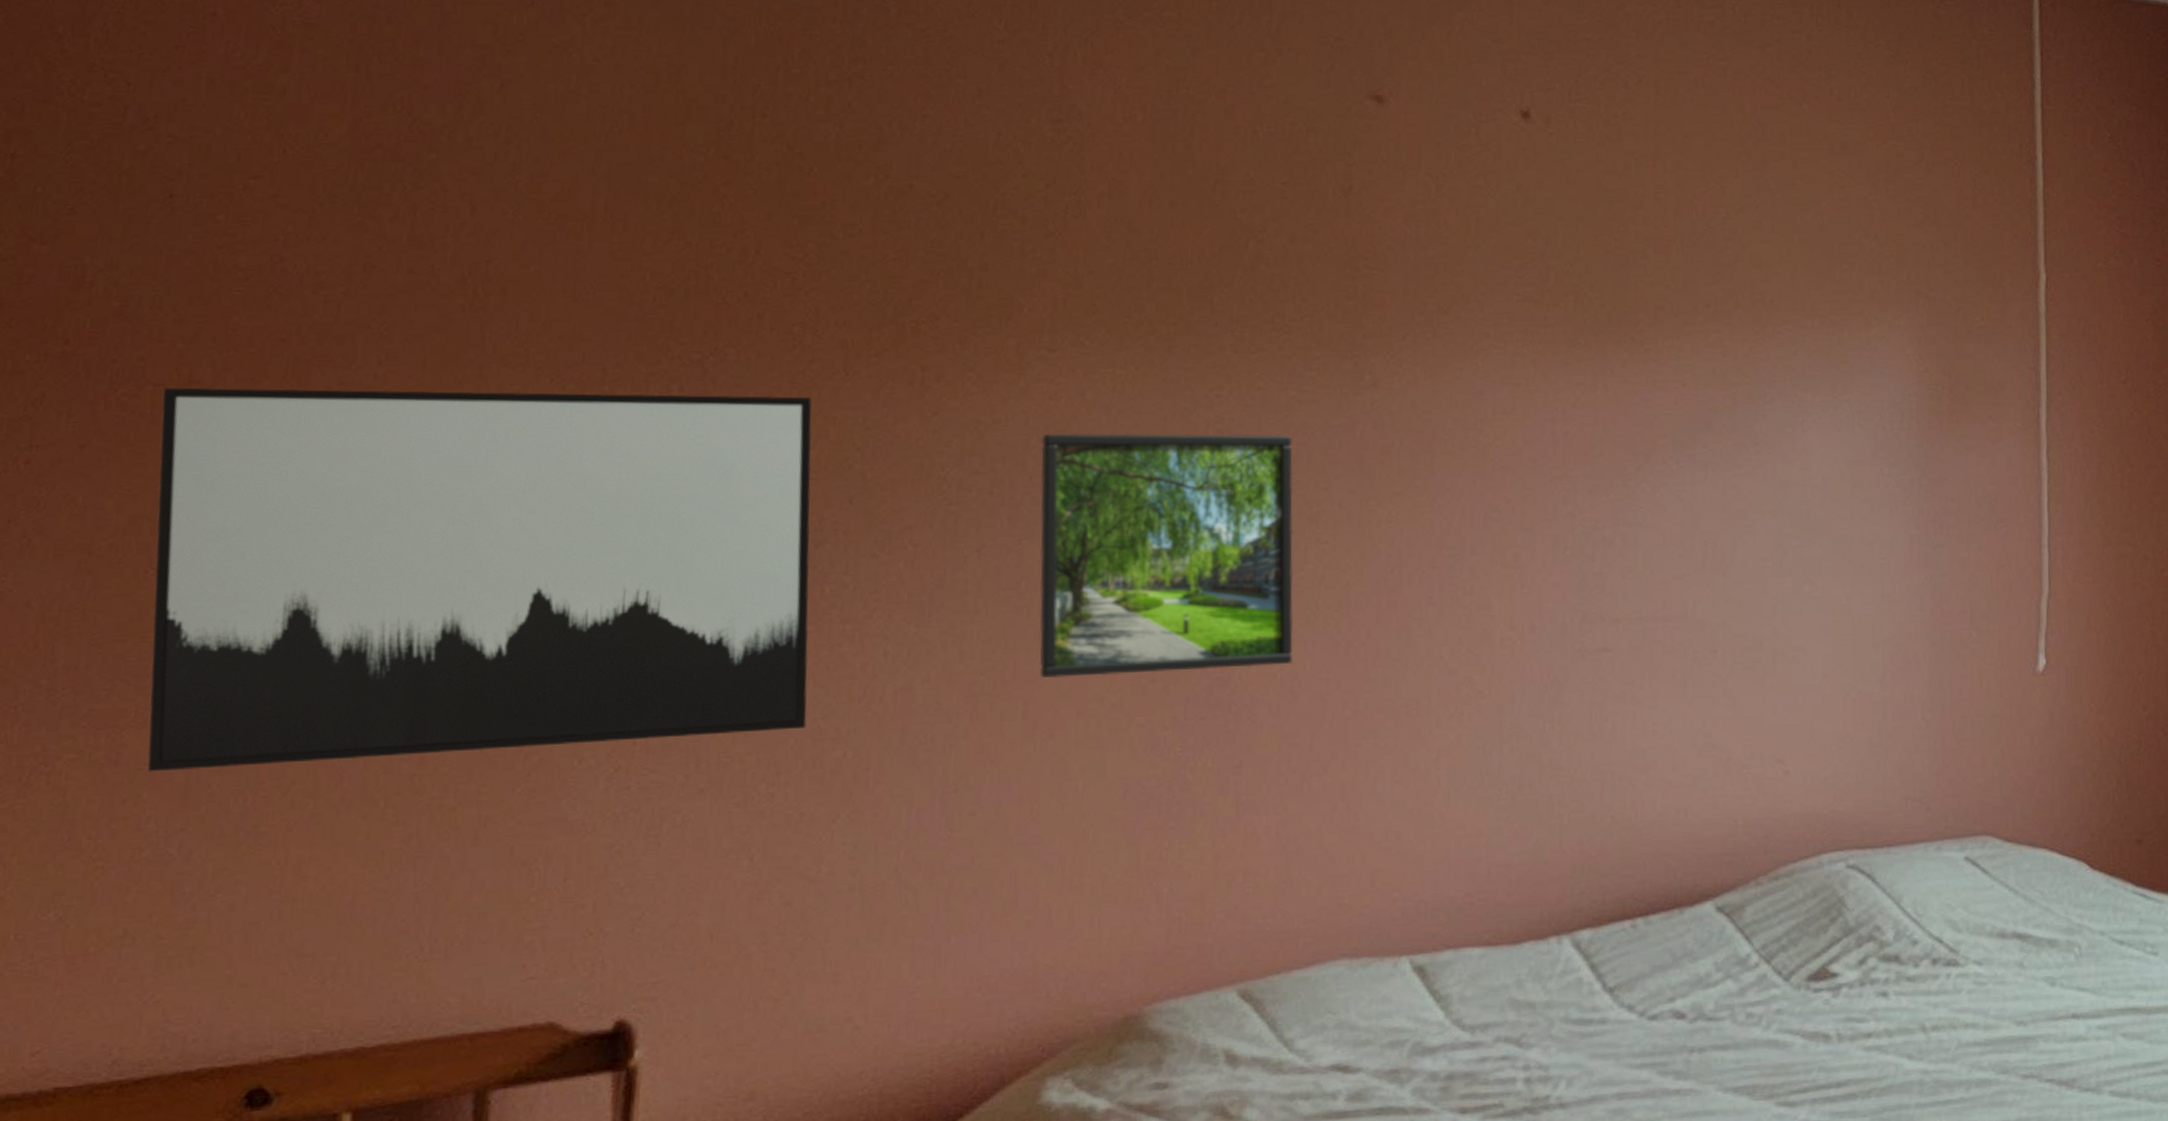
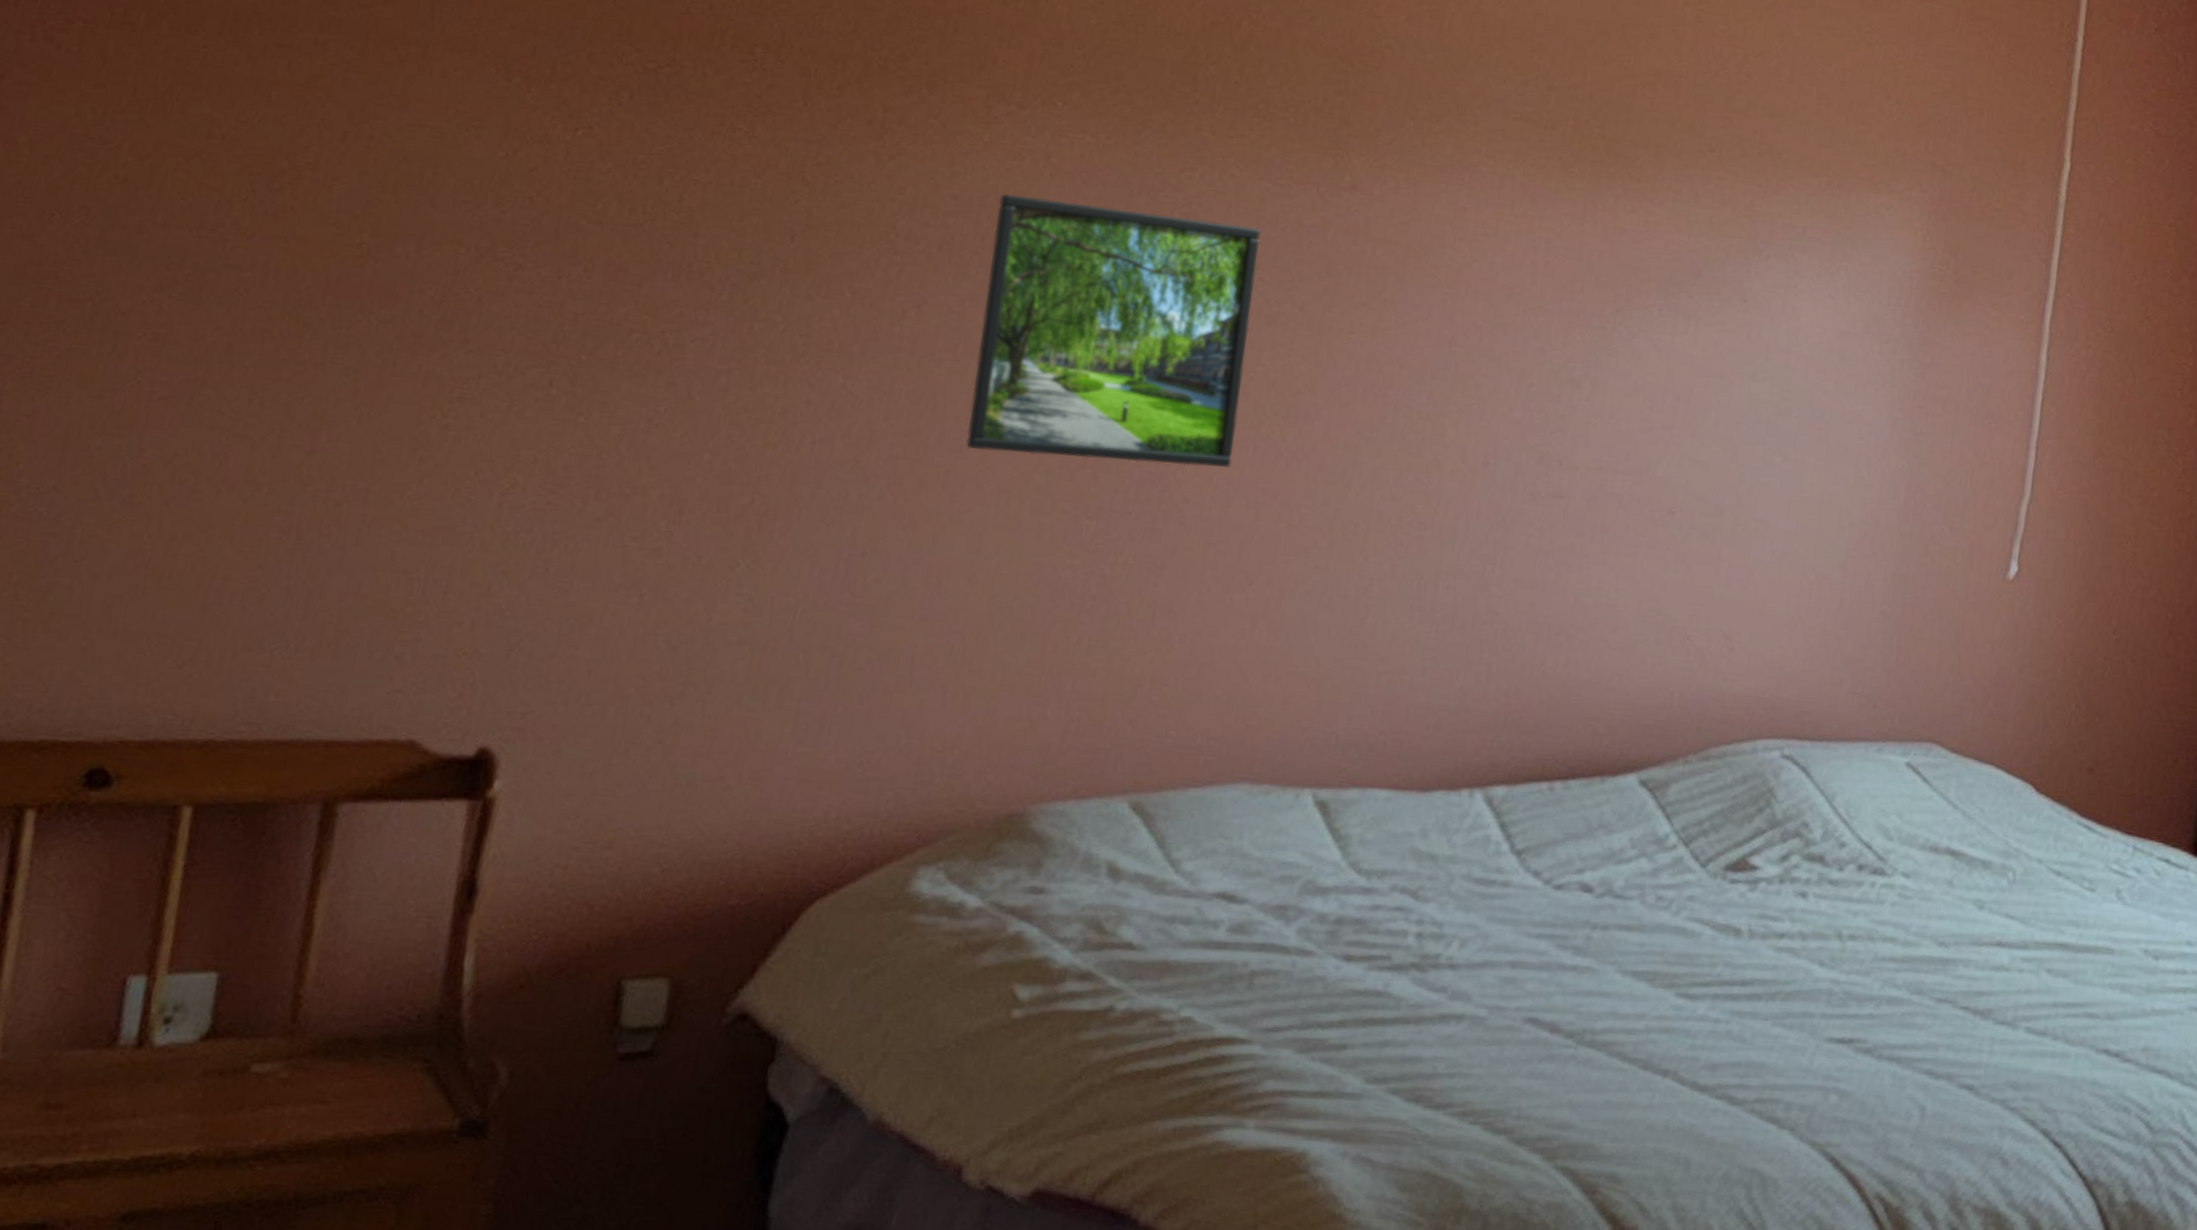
wall art: present [147,387,812,772] -> none [27,25,766,468]

